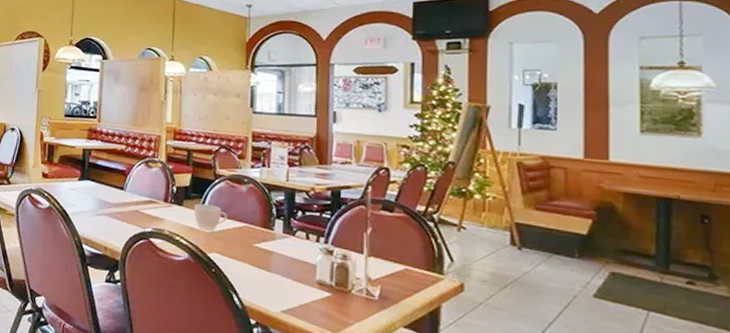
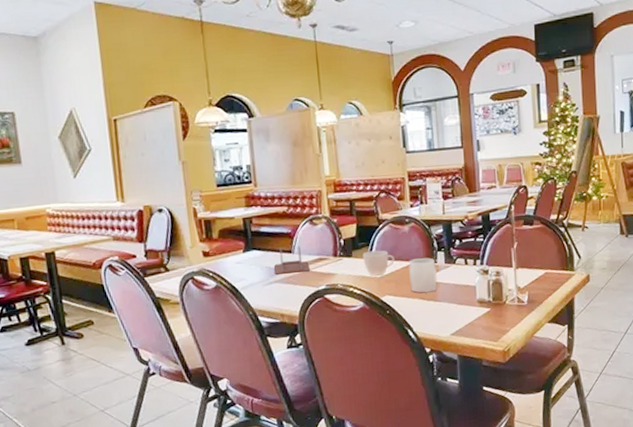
napkin holder: none [105,182,139,211] -> present [274,245,310,275]
mug: none [241,221,273,261] -> present [409,258,438,293]

